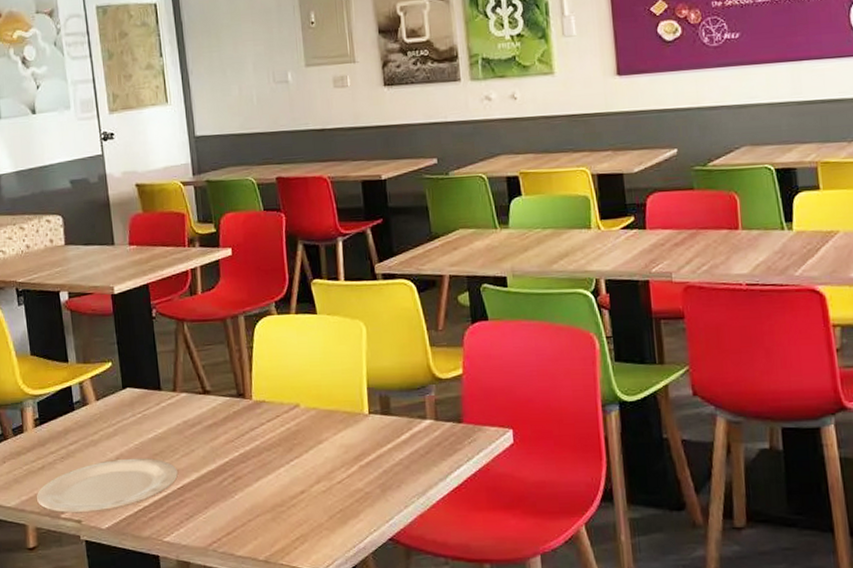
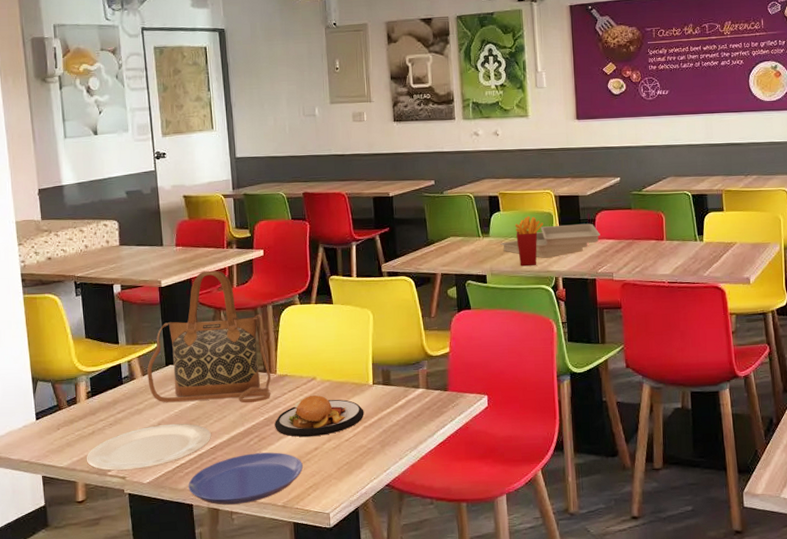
handbag: none [101,273,247,435] -> present [147,270,272,404]
plate: none [153,495,287,558] -> present [188,452,303,505]
burger: none [252,426,360,478] -> present [275,395,364,438]
tray: none [523,209,654,255] -> present [500,223,600,258]
french fries: none [541,200,579,265] -> present [515,215,544,266]

